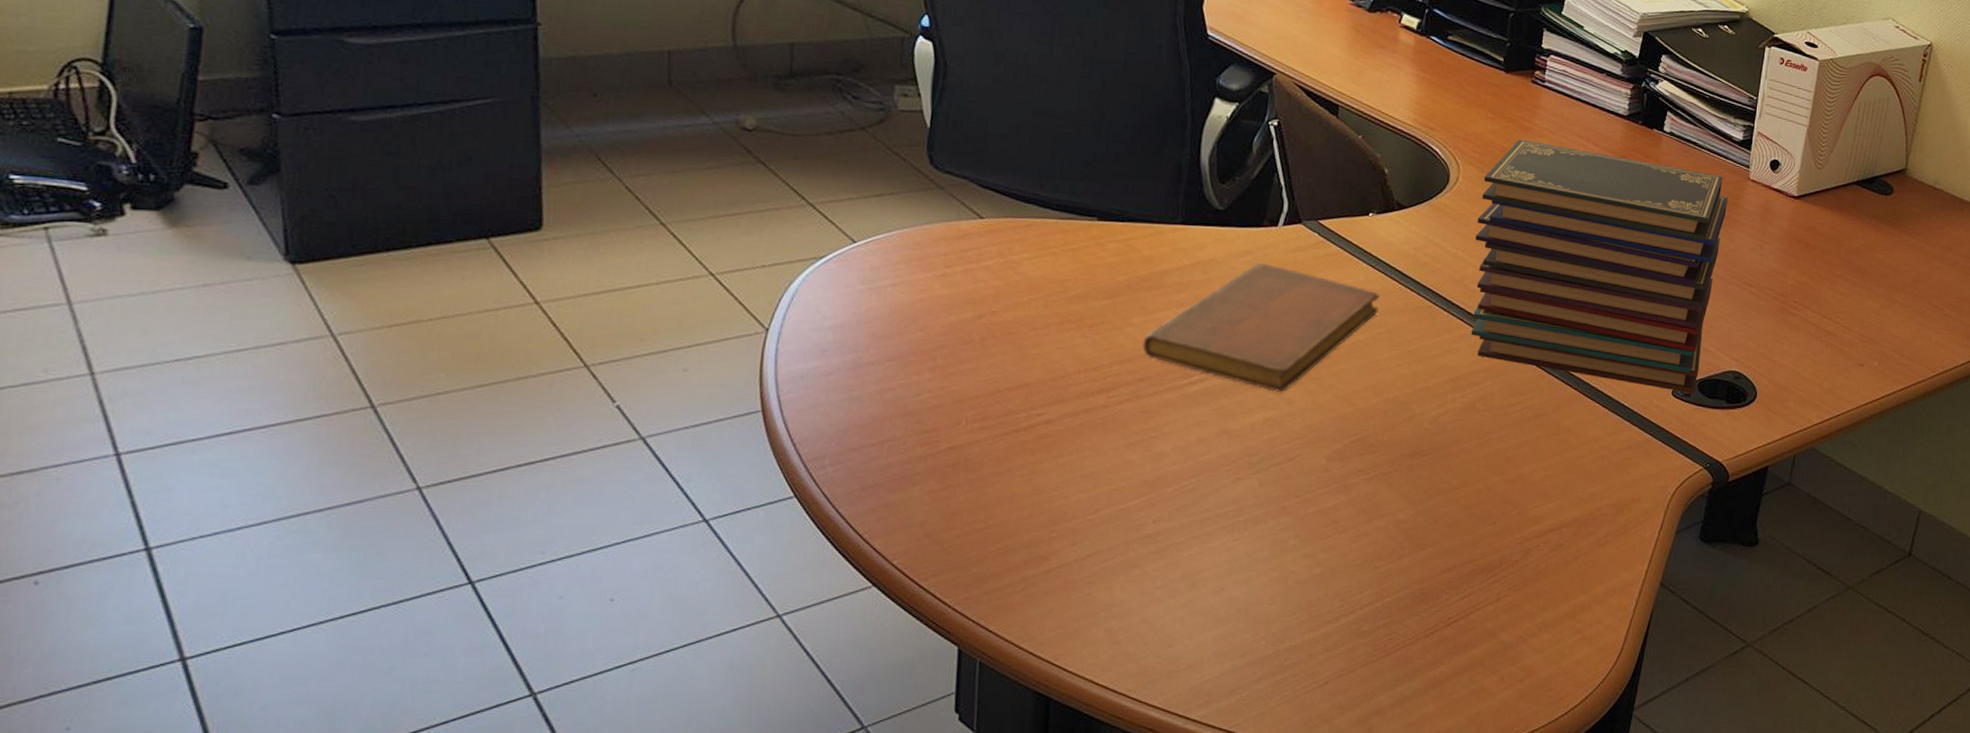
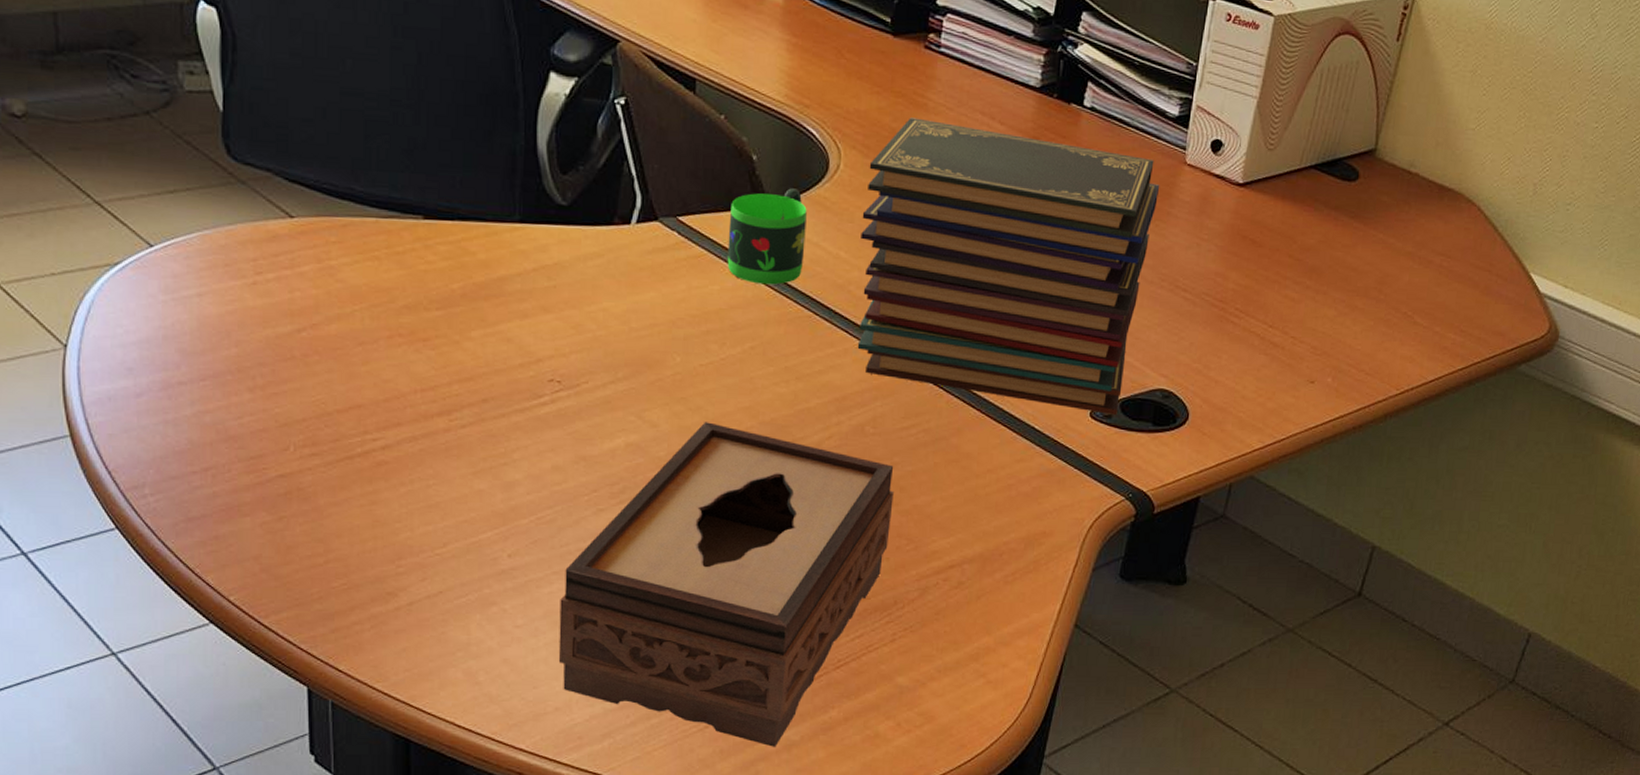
notebook: present [1142,262,1379,393] -> none [484,266,751,415]
tissue box: none [1193,399,1501,702] -> present [558,422,894,747]
mug: none [1360,197,1430,279] -> present [727,188,807,285]

